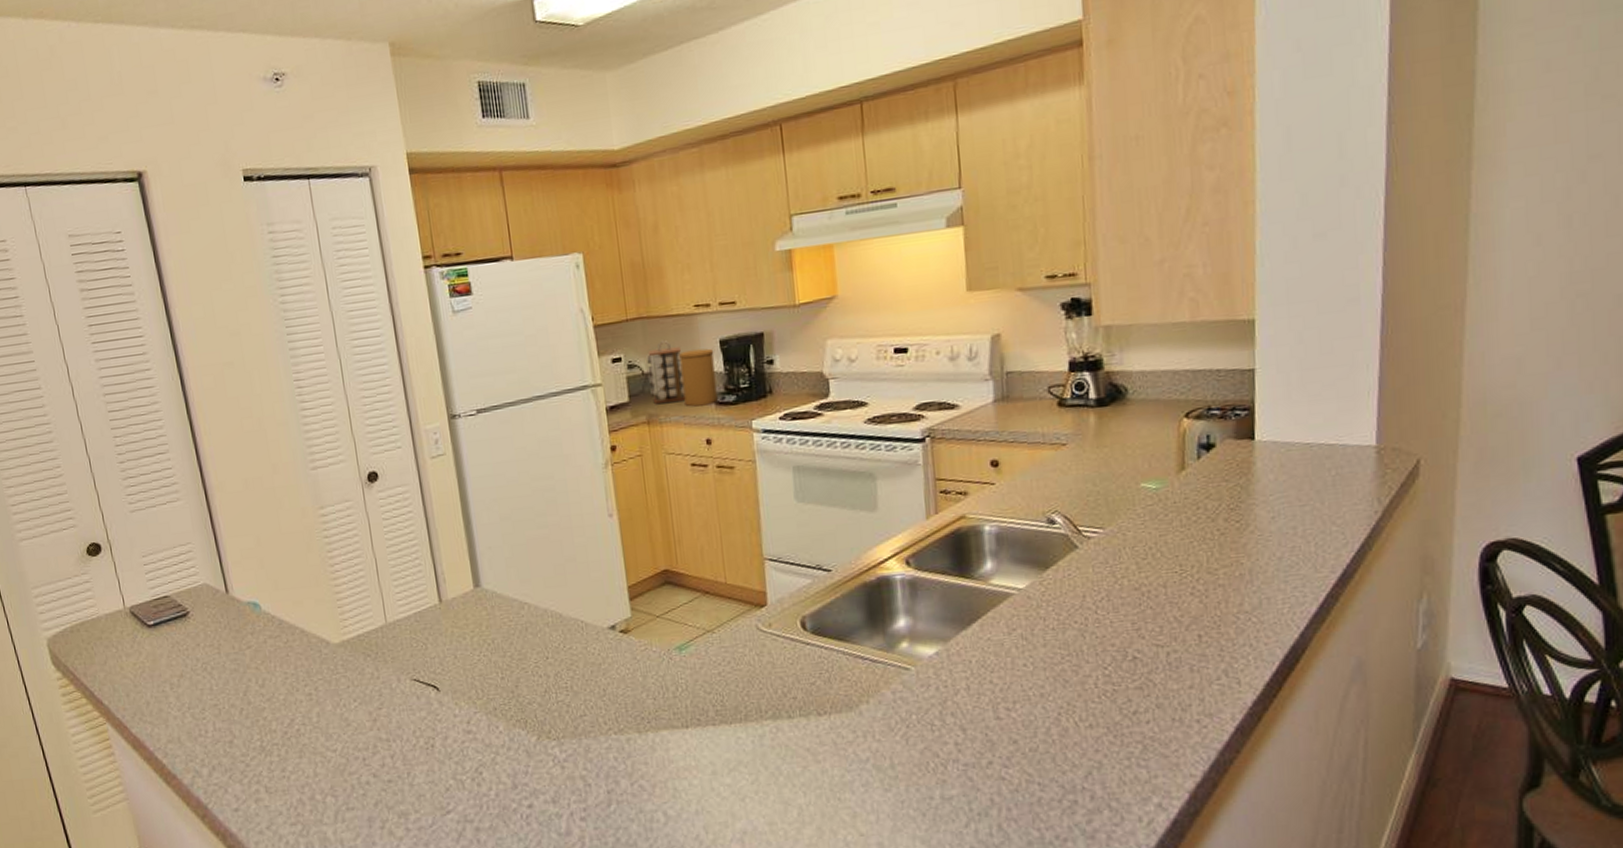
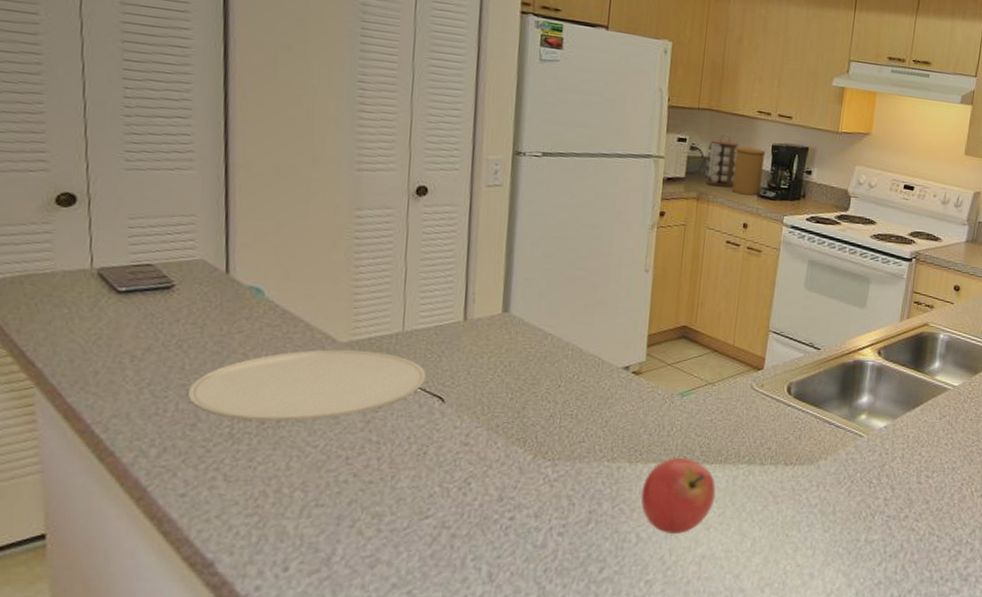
plate: none [219,648,418,732] -> present [187,349,427,422]
fruit: none [658,720,744,809] -> present [641,458,716,534]

